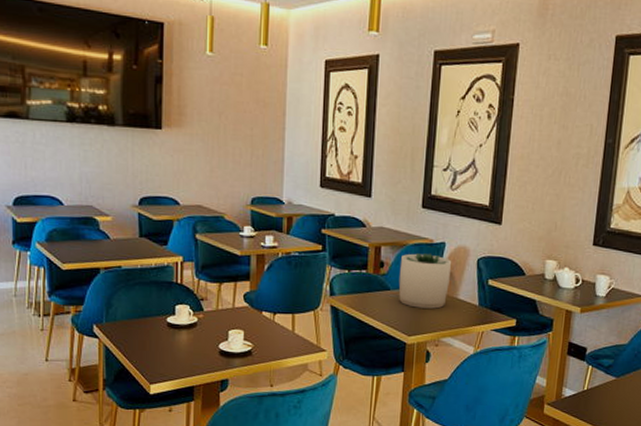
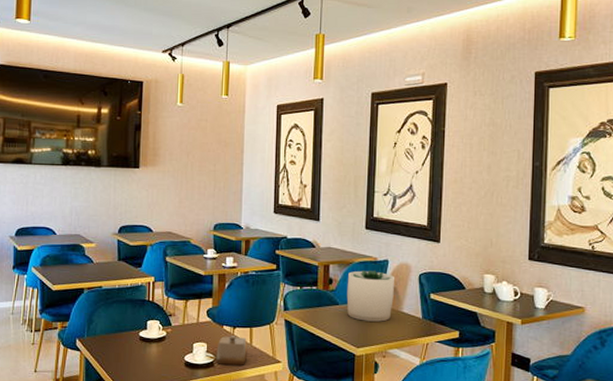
sugar bowl: none [254,322,290,354] -> present [216,335,248,365]

